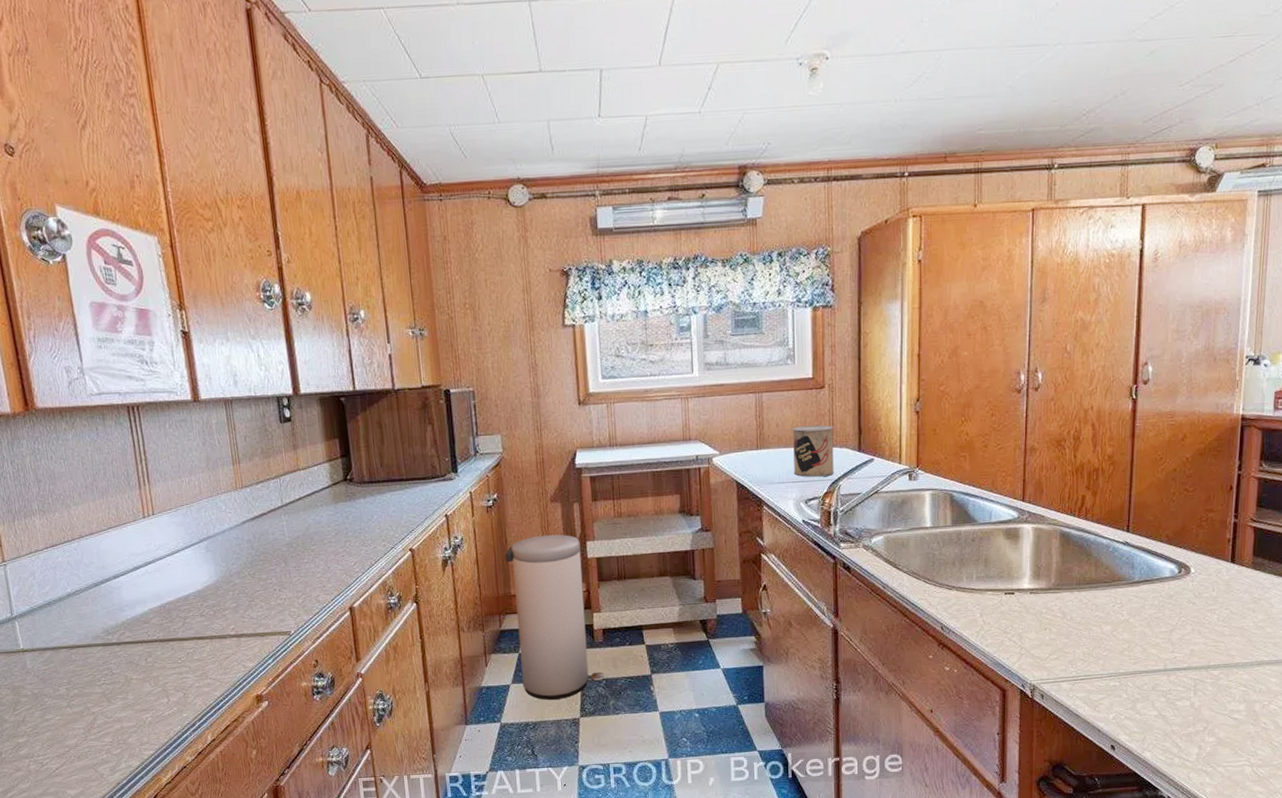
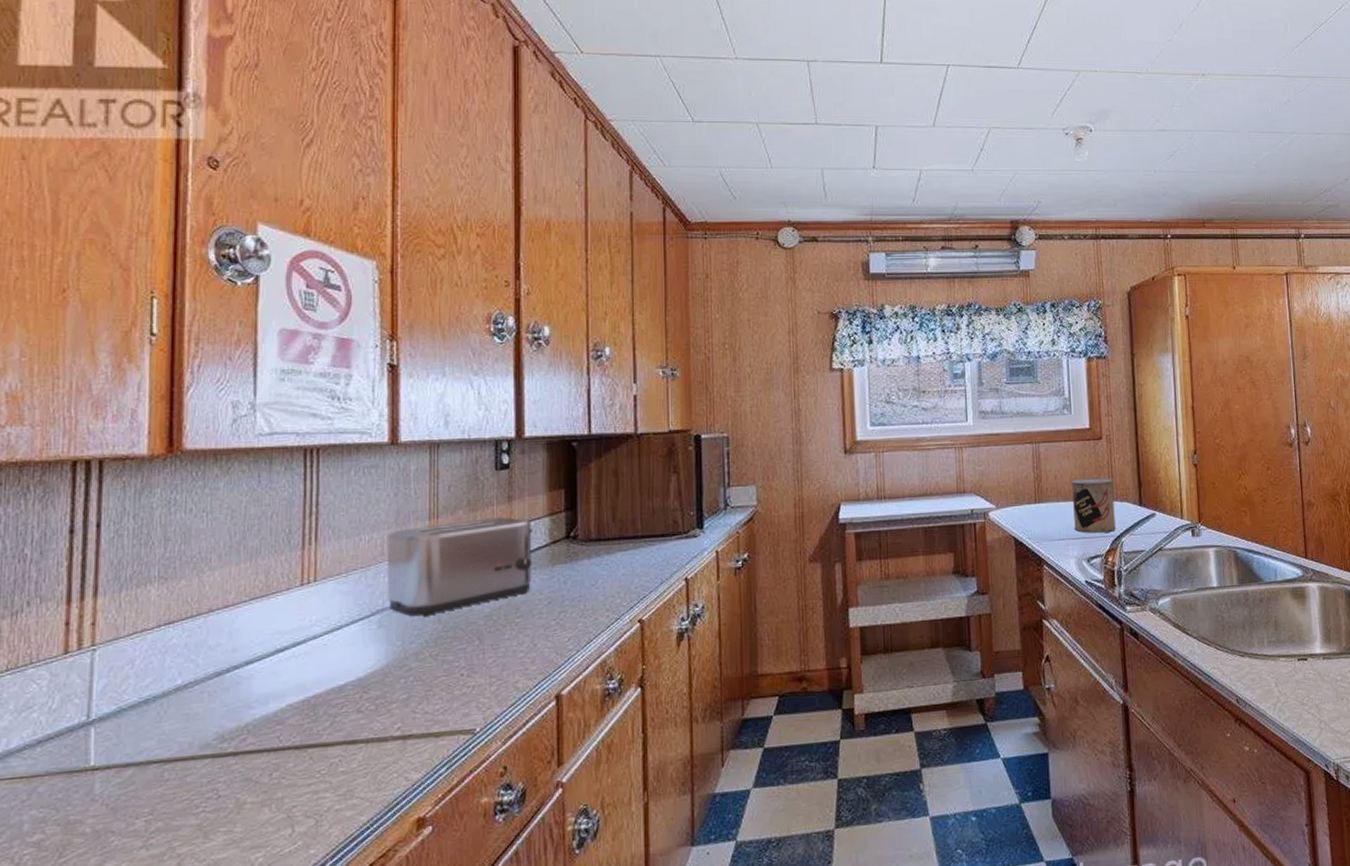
toaster: none [202,463,321,544] -> present [386,517,532,617]
pedal bin: present [505,534,604,700] -> none [753,600,865,808]

